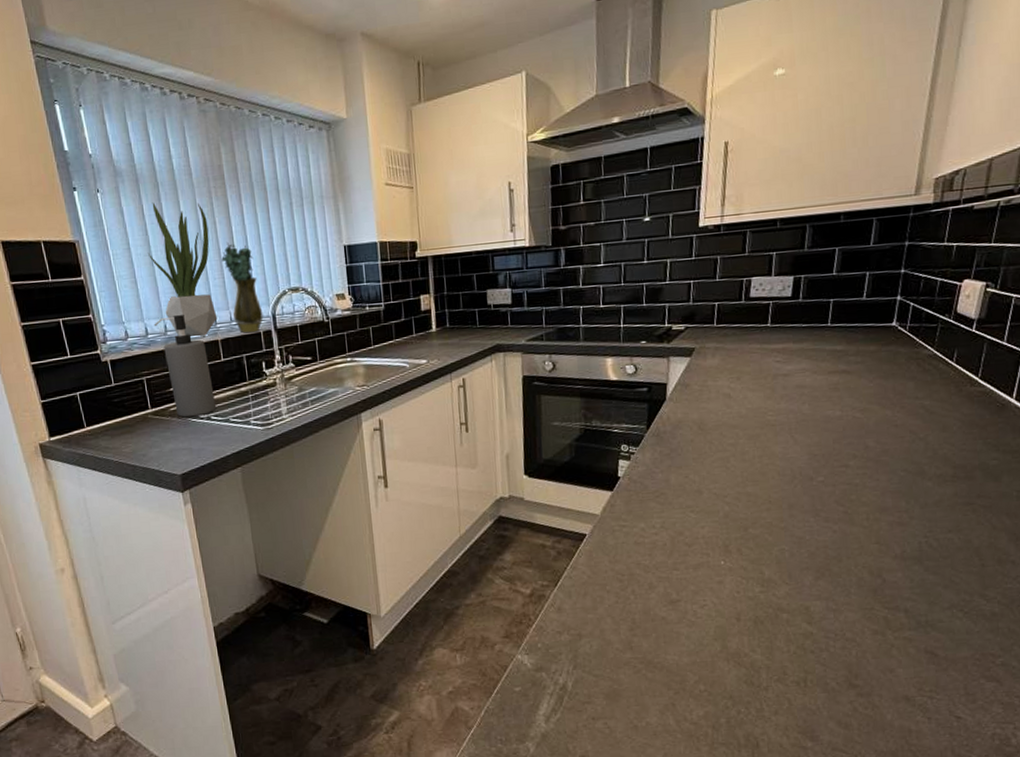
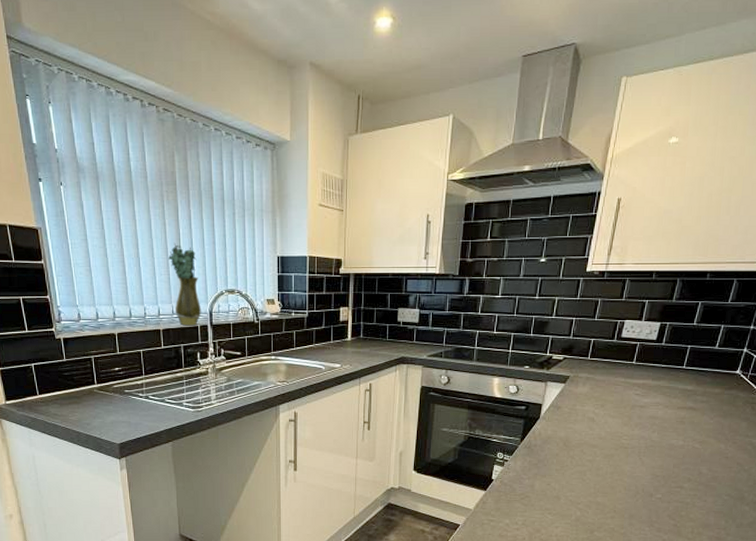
potted plant: present [147,202,218,337] -> none [102,199,161,325]
soap dispenser: present [154,314,217,417] -> none [104,303,155,395]

